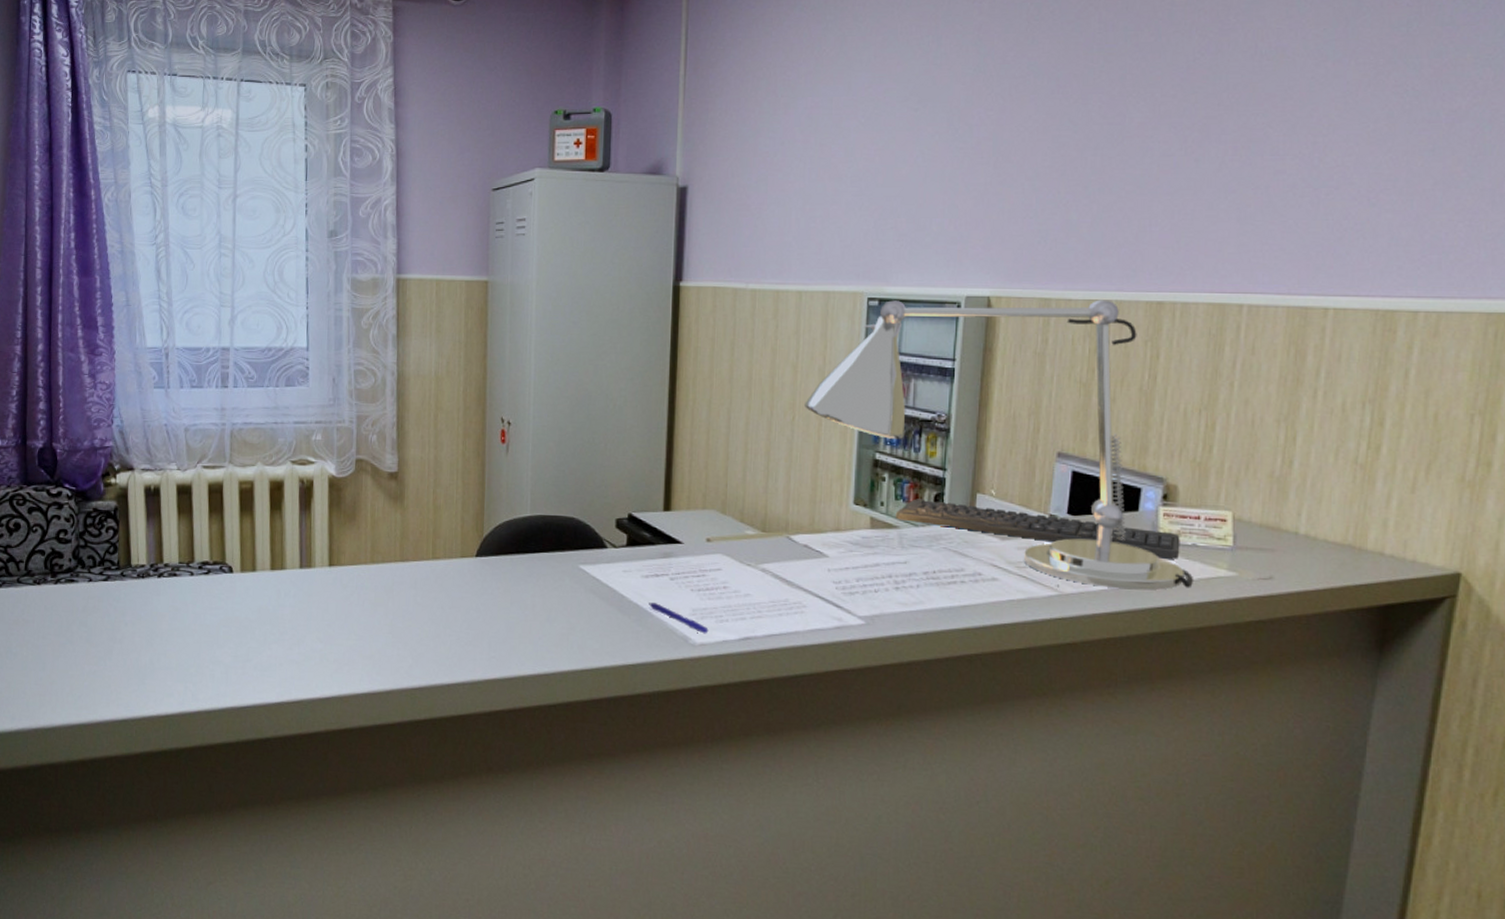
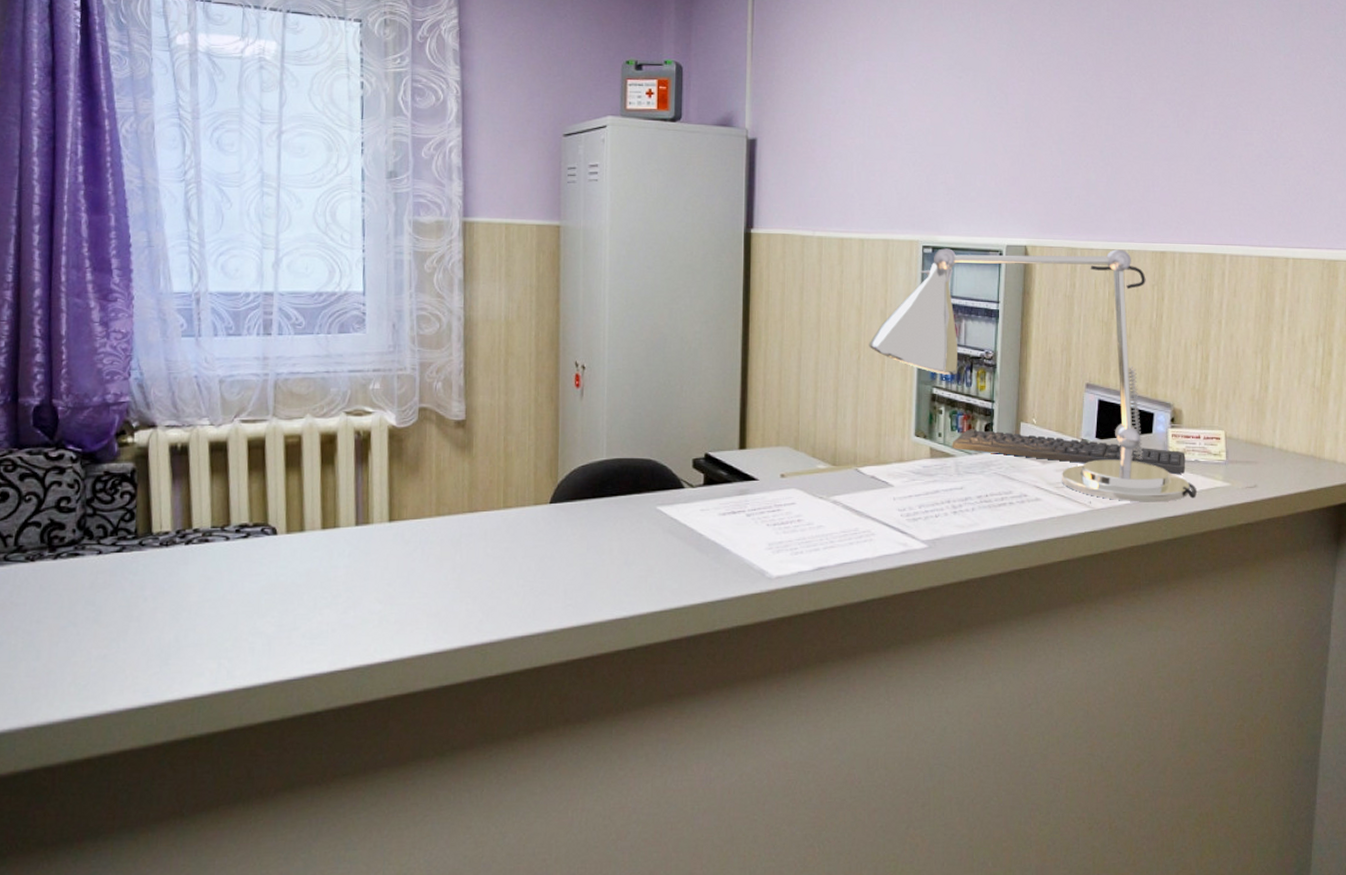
pen: present [649,603,709,634] -> none [726,540,784,567]

